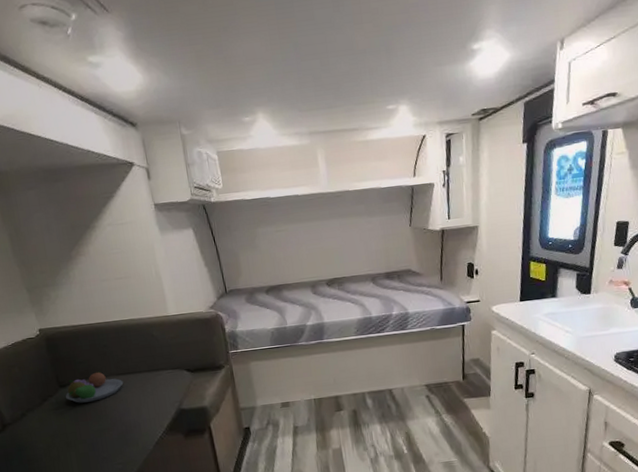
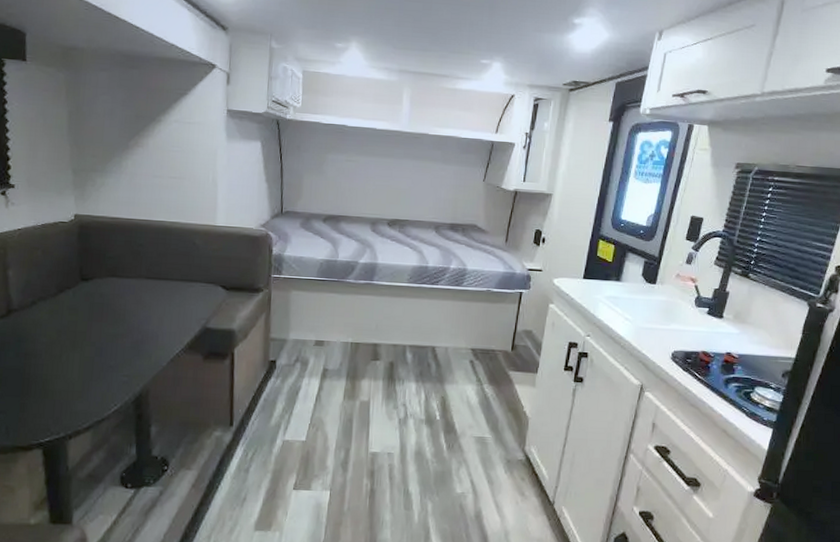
fruit bowl: present [66,371,124,403] -> none [85,271,152,302]

